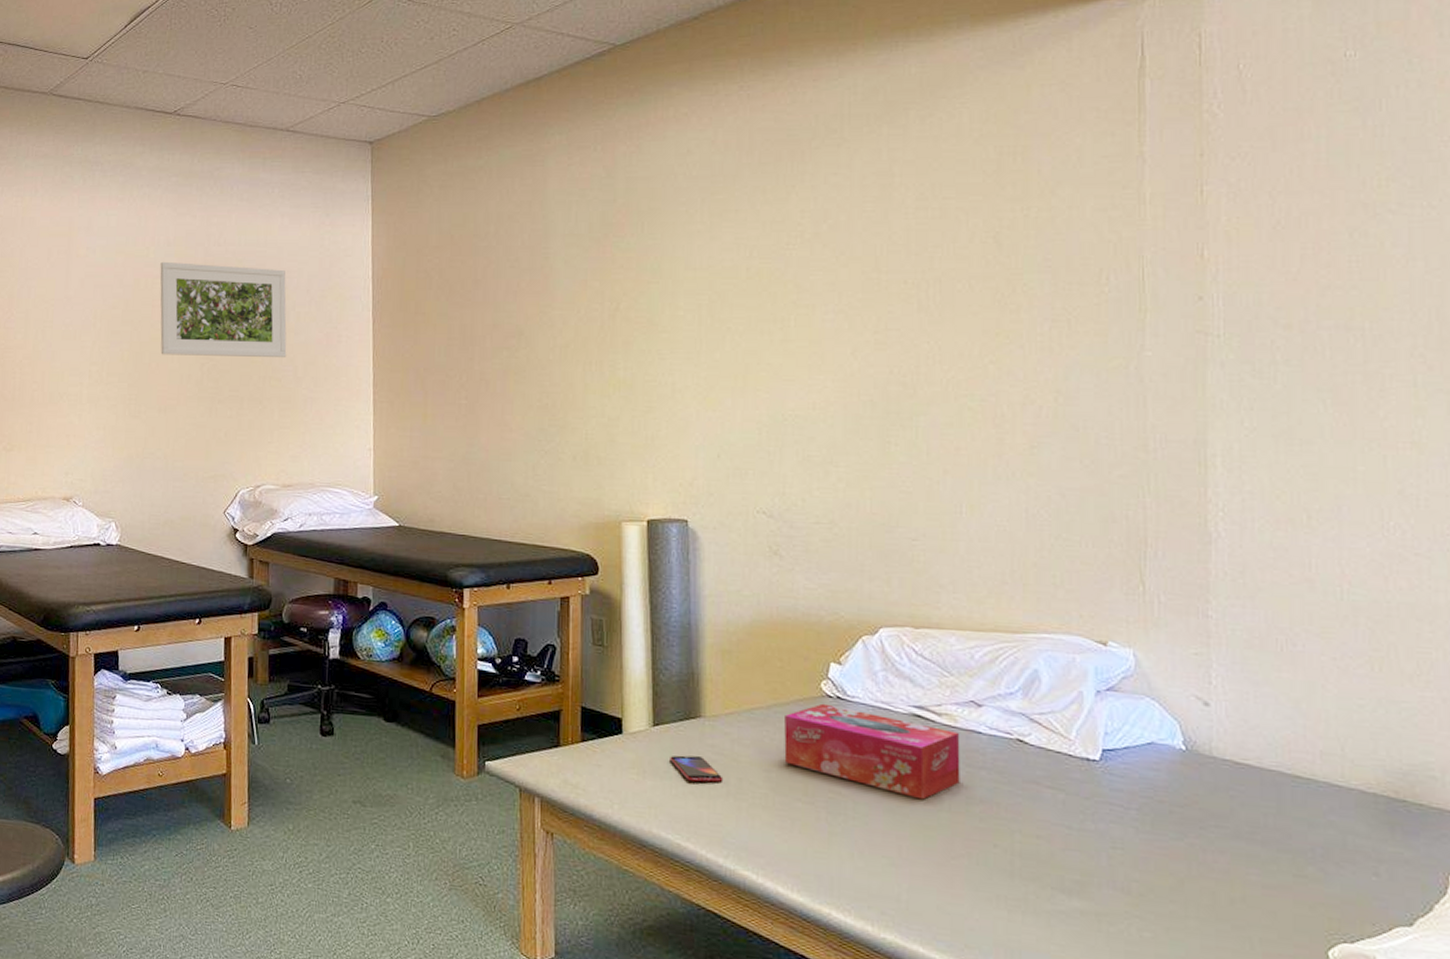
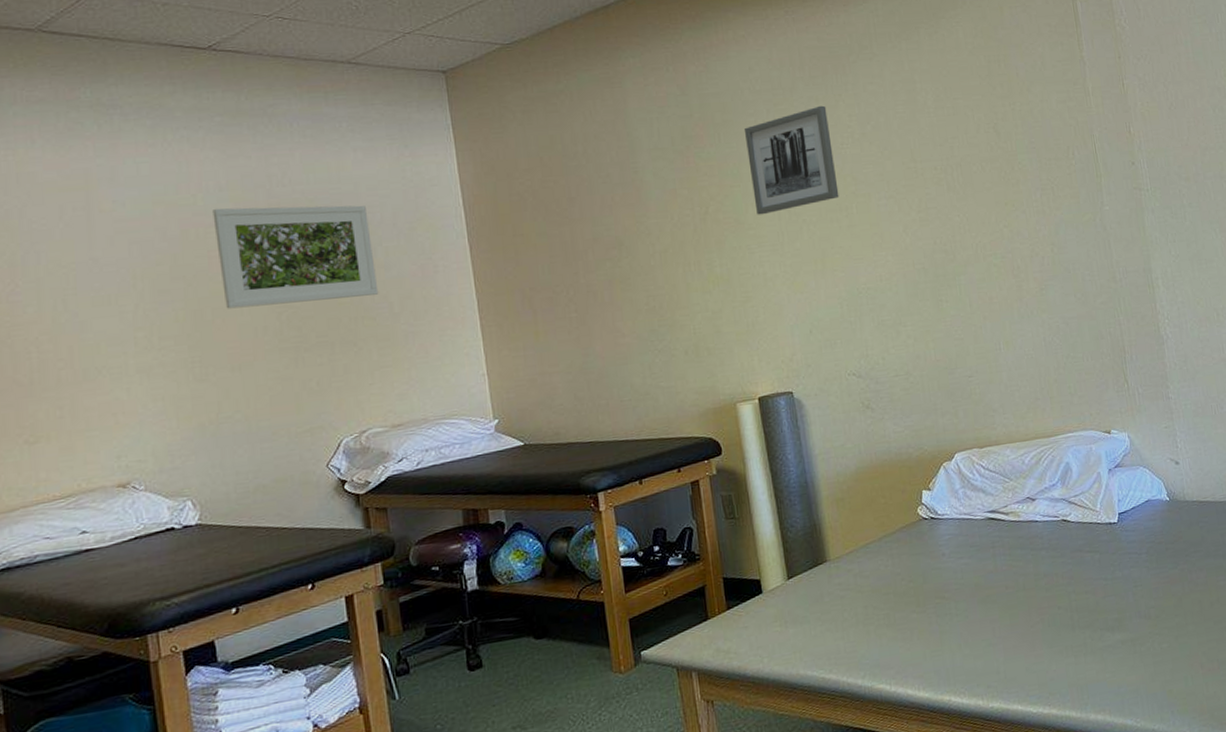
smartphone: present [670,755,724,782] -> none [806,596,852,620]
wall art: none [672,197,776,318] -> present [743,105,839,215]
tissue box: present [784,703,960,800] -> none [893,524,1029,586]

